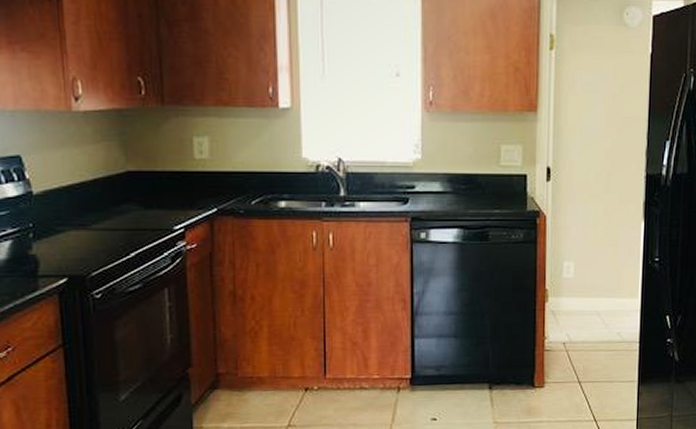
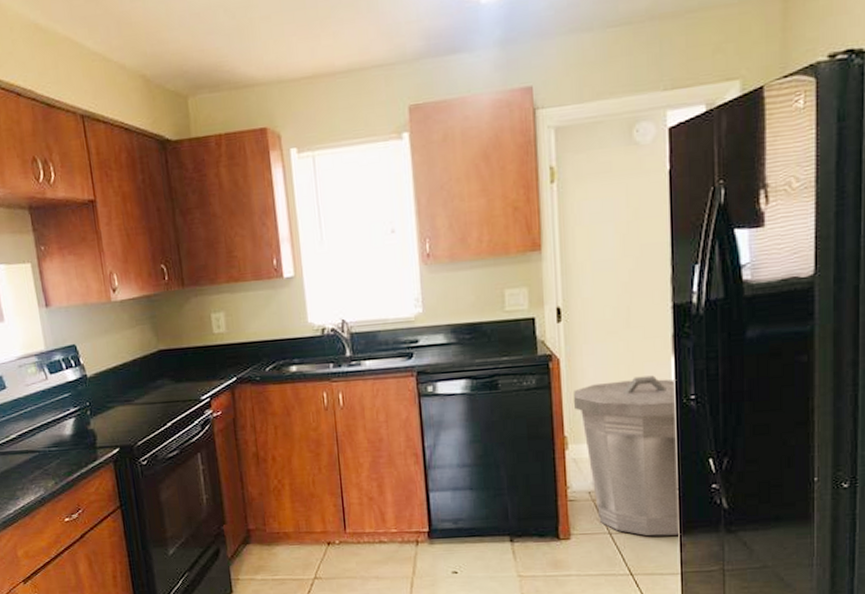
trash can: none [555,237,645,385] -> present [573,375,681,536]

